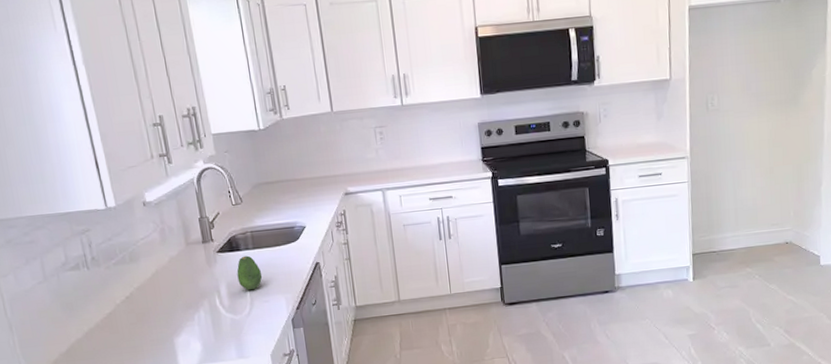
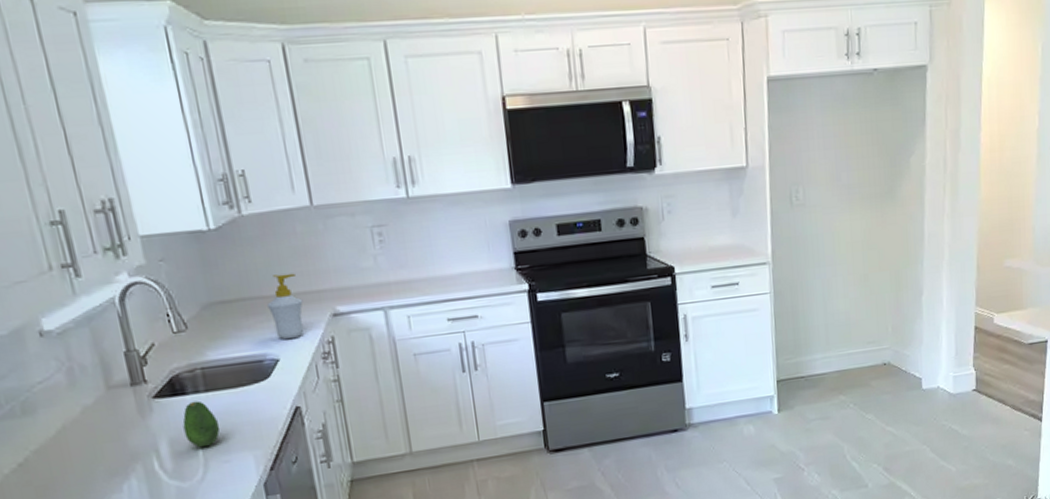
soap bottle: none [298,162,324,212] -> present [267,273,304,340]

